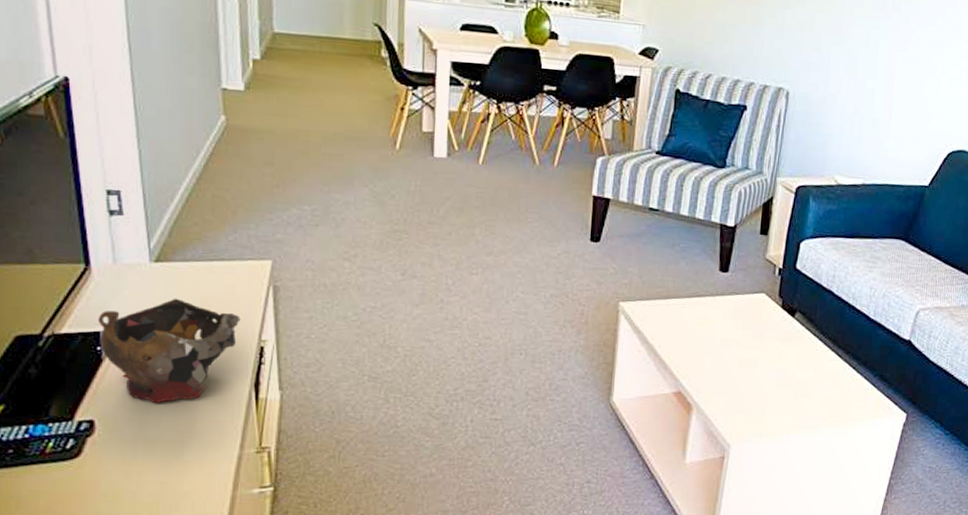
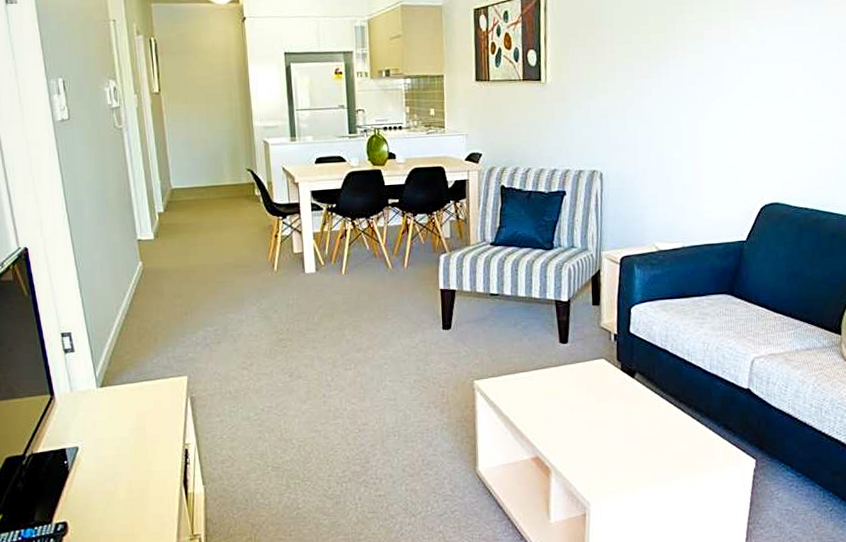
decorative bowl: present [97,298,241,404] -> none [63,415,168,505]

